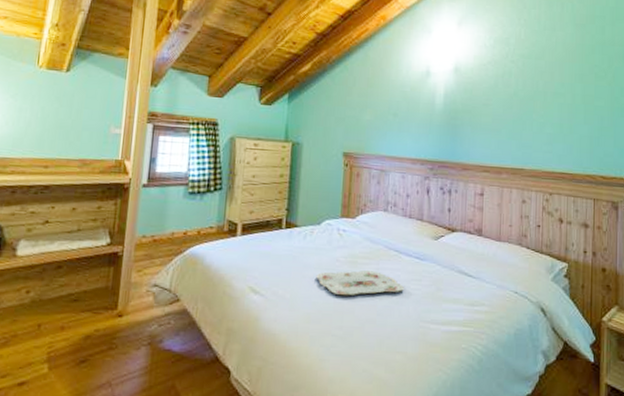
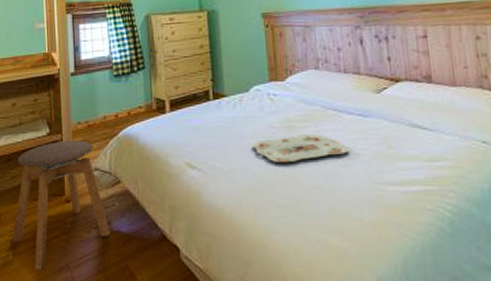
stool: none [49,253,161,385] -> present [11,140,110,270]

